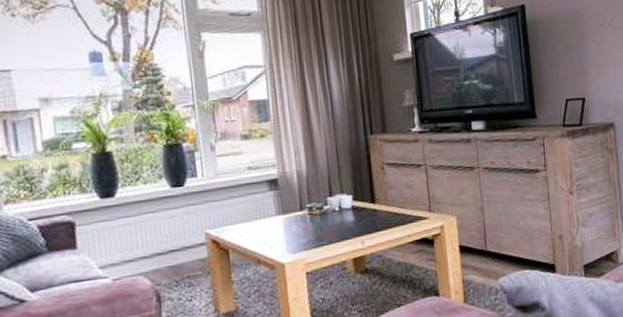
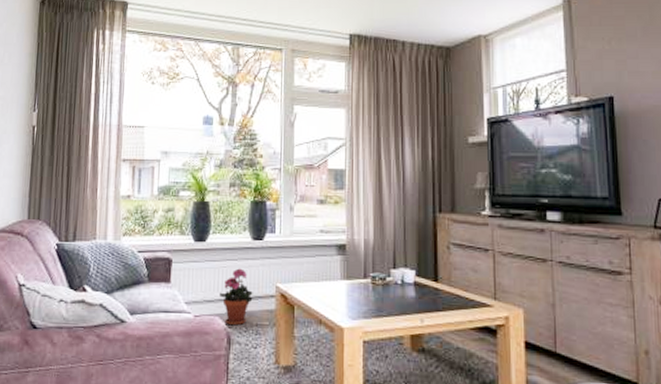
potted plant: none [140,220,181,283] -> present [220,268,253,326]

